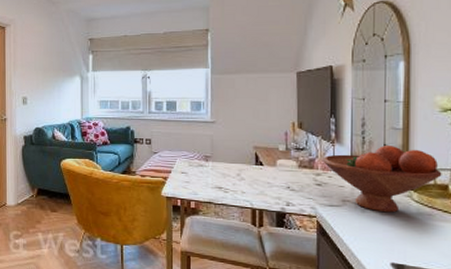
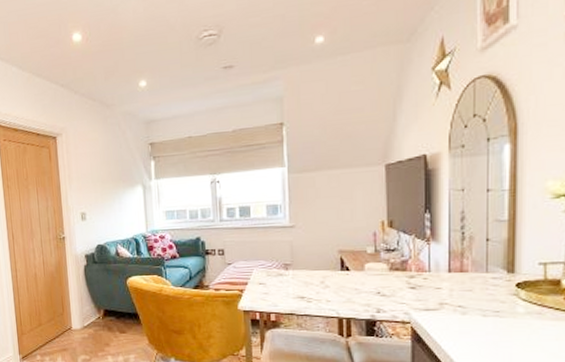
fruit bowl: present [323,146,442,213] -> none [417,240,554,314]

